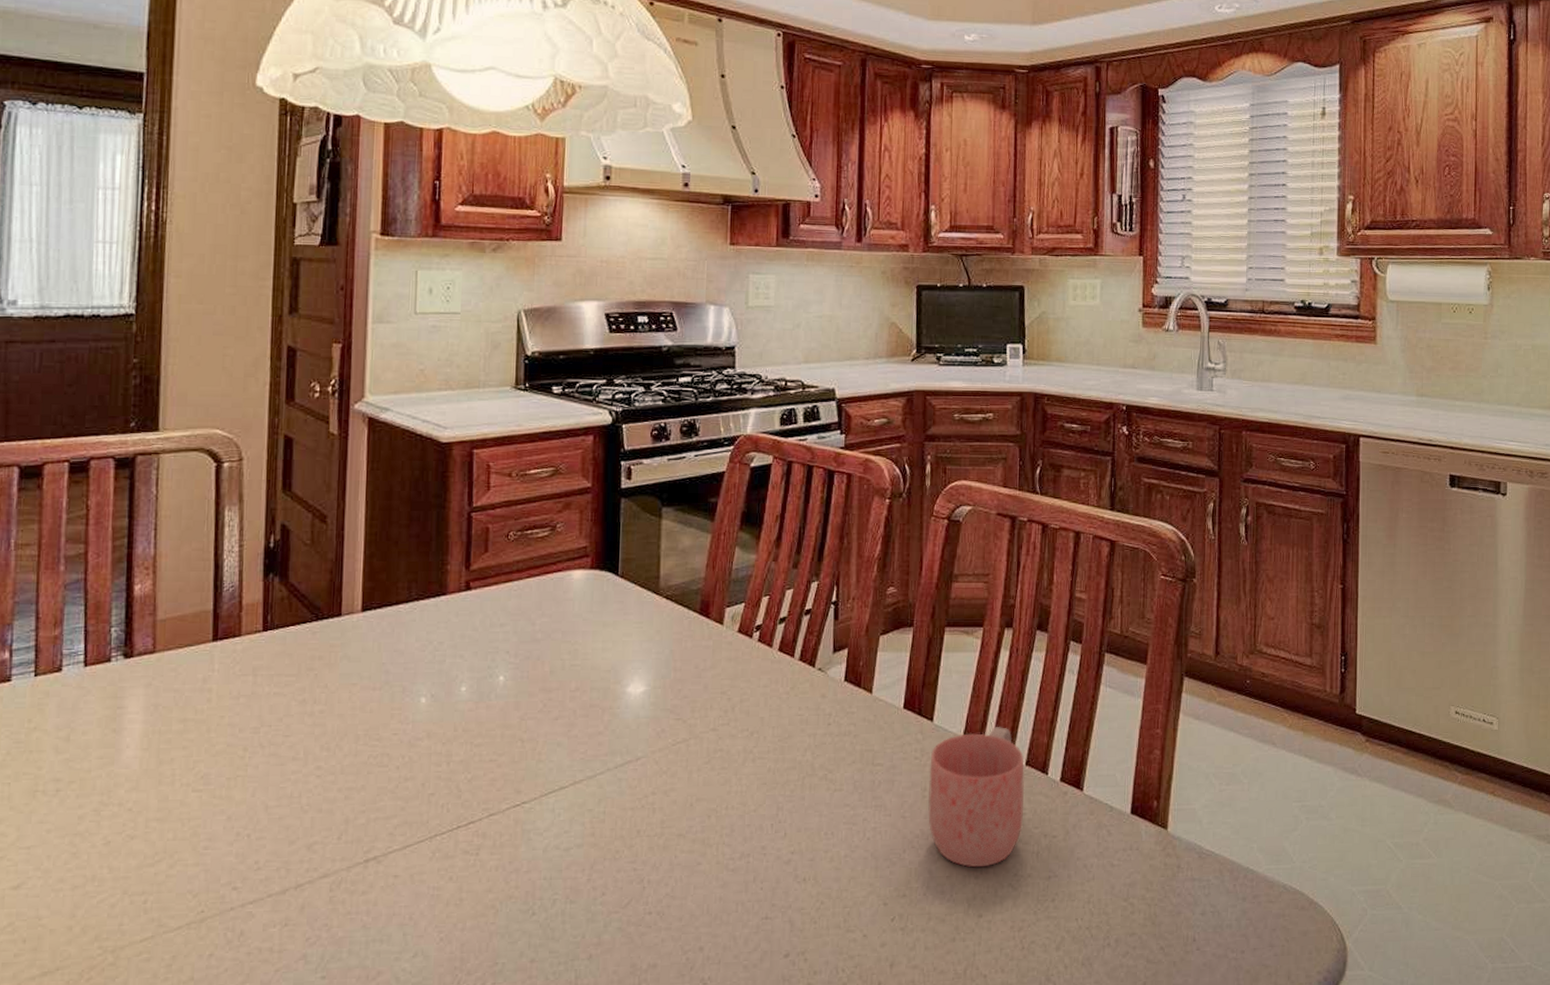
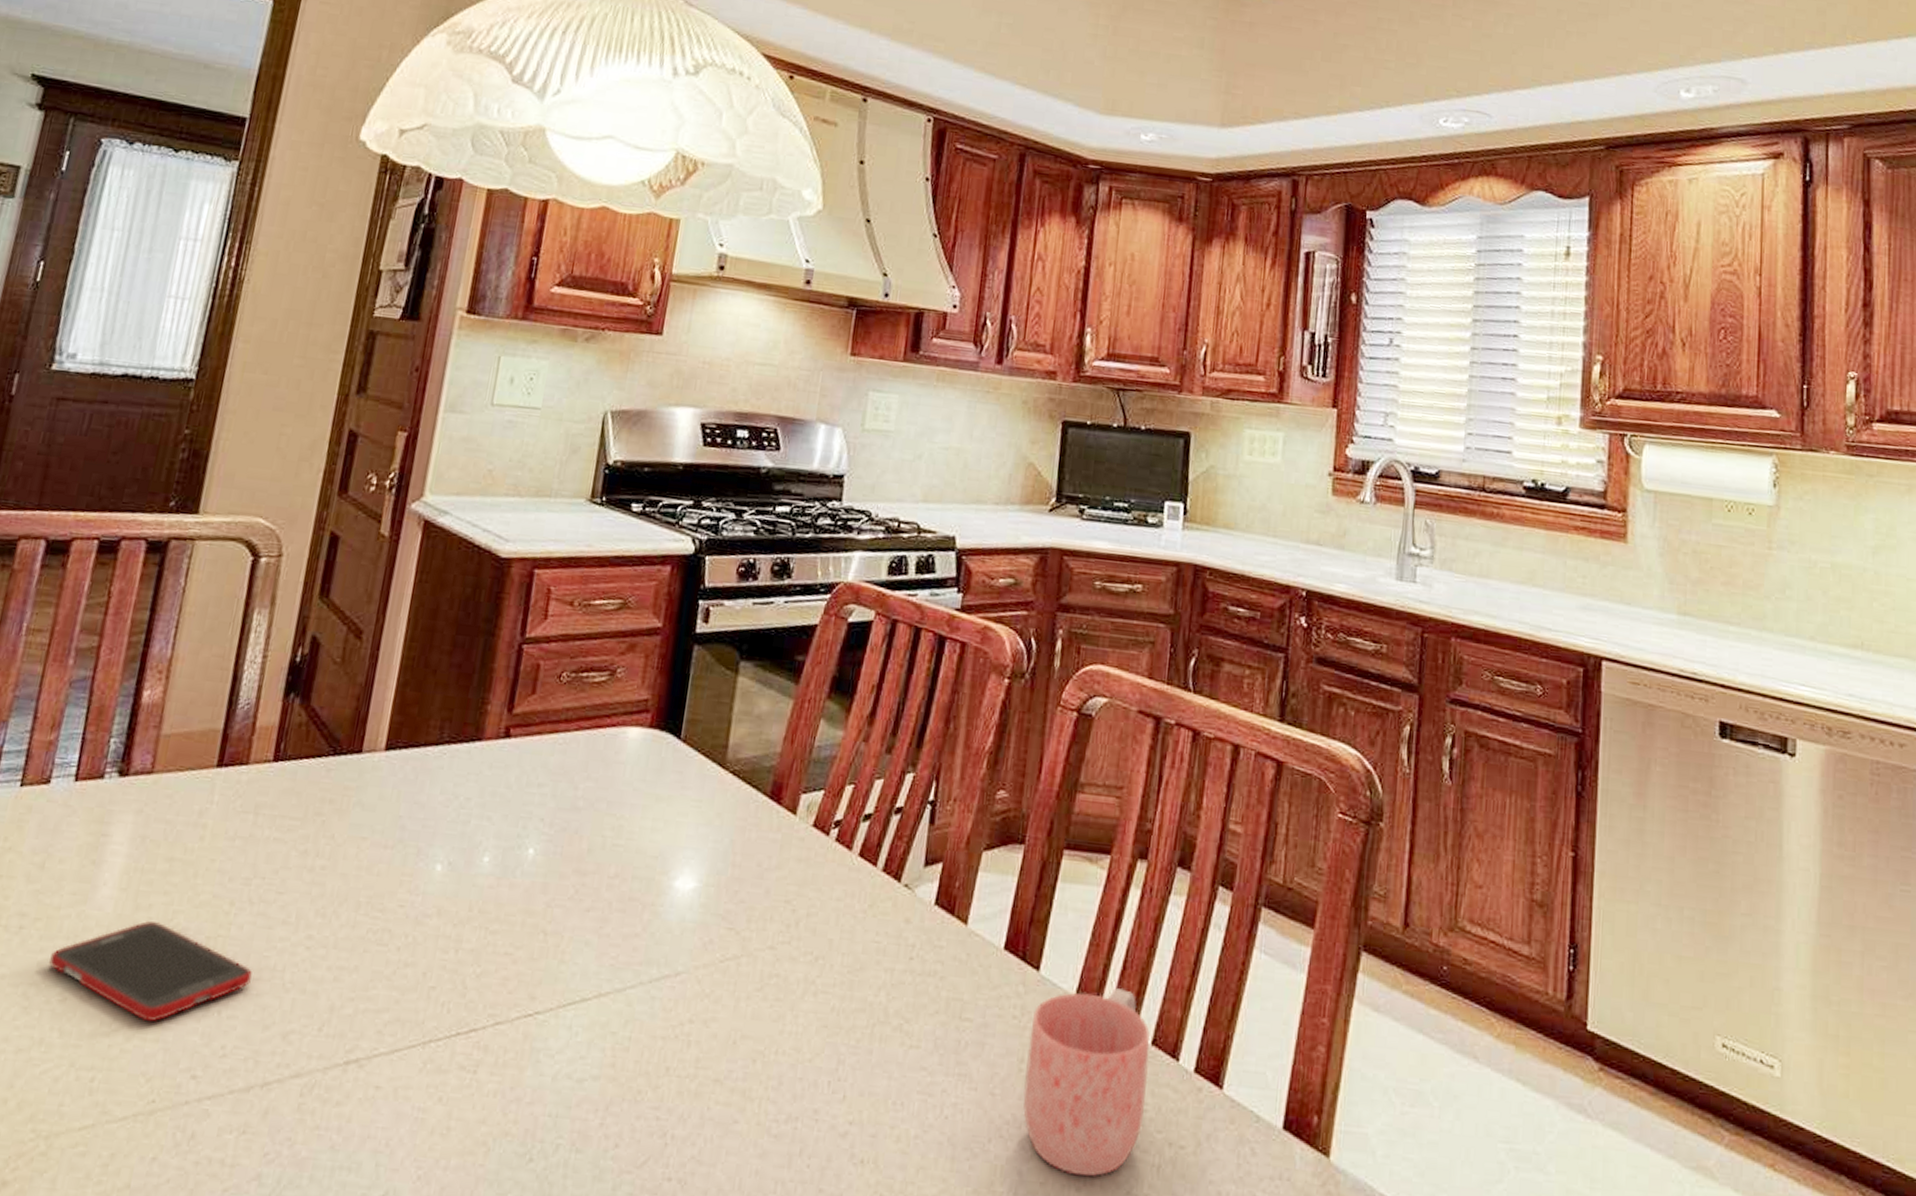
cell phone: none [88,772,272,851] -> present [48,921,252,1022]

